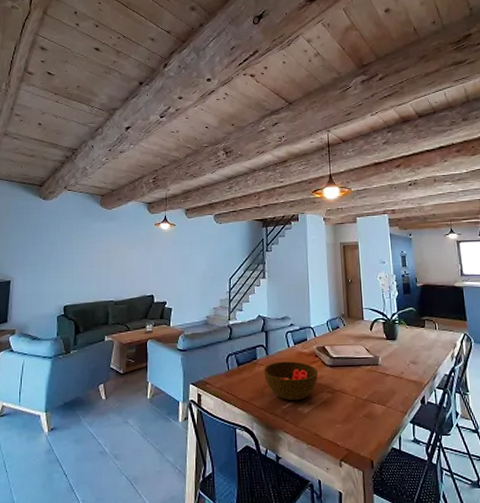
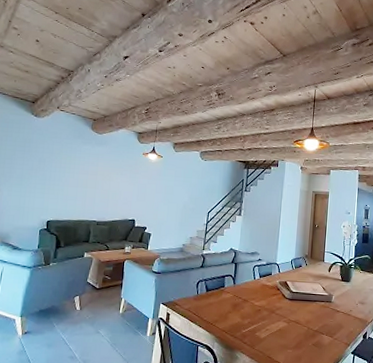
bowl: present [264,361,318,400] -> none [229,291,277,326]

